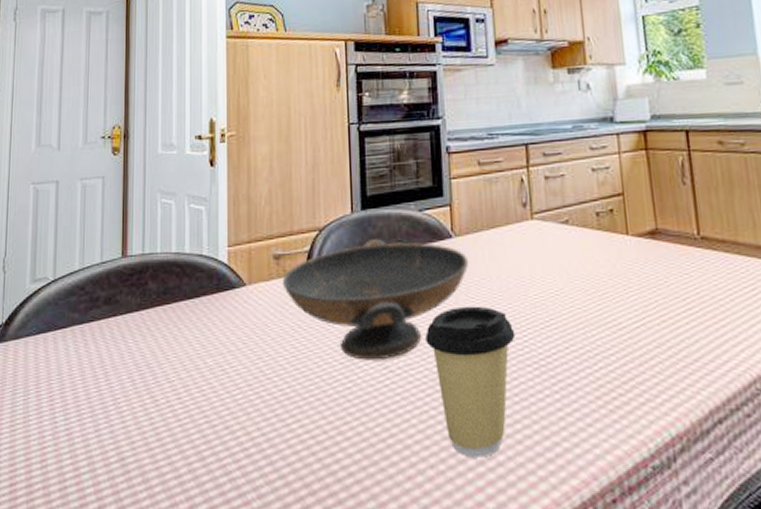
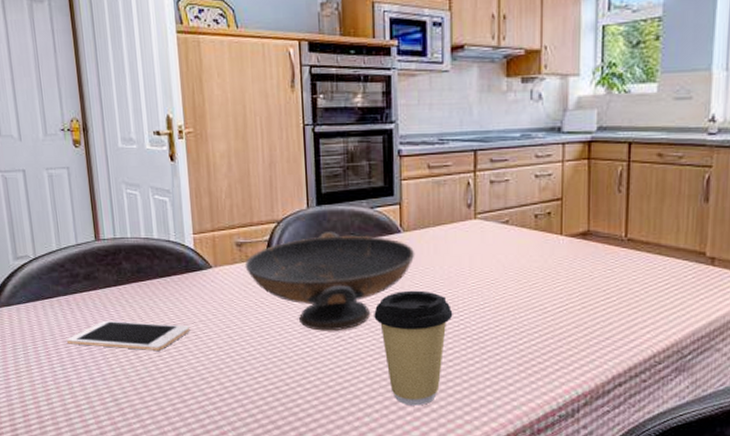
cell phone: none [74,353,217,391] -> present [66,320,191,351]

